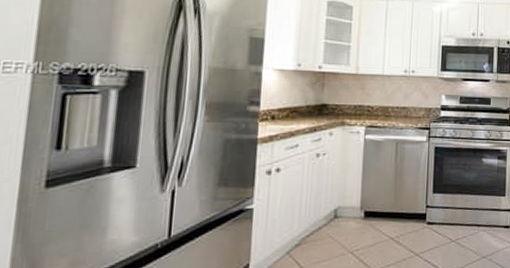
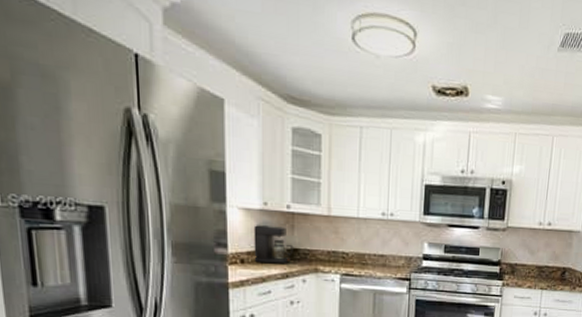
coffee maker: none [285,84,323,119] -> present [255,225,294,264]

